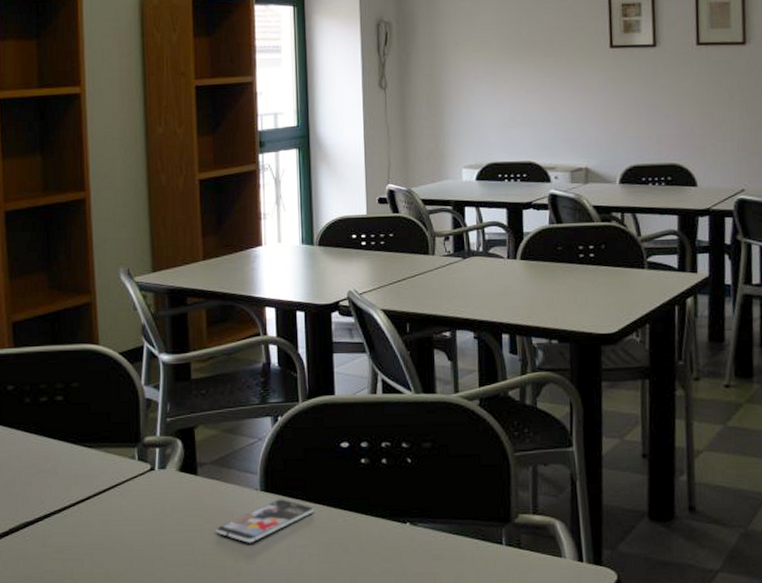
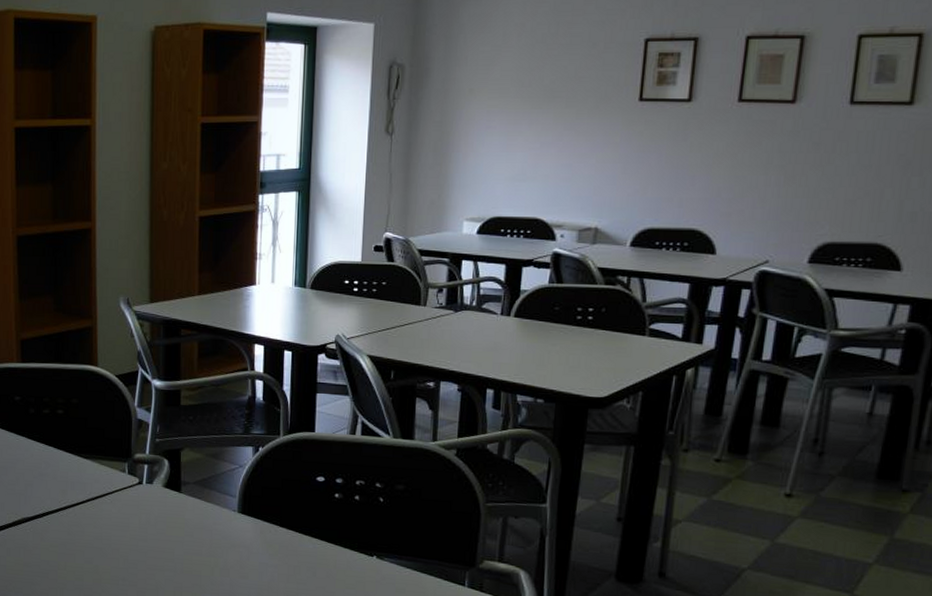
smartphone: present [216,499,314,543] -> none [194,521,286,558]

